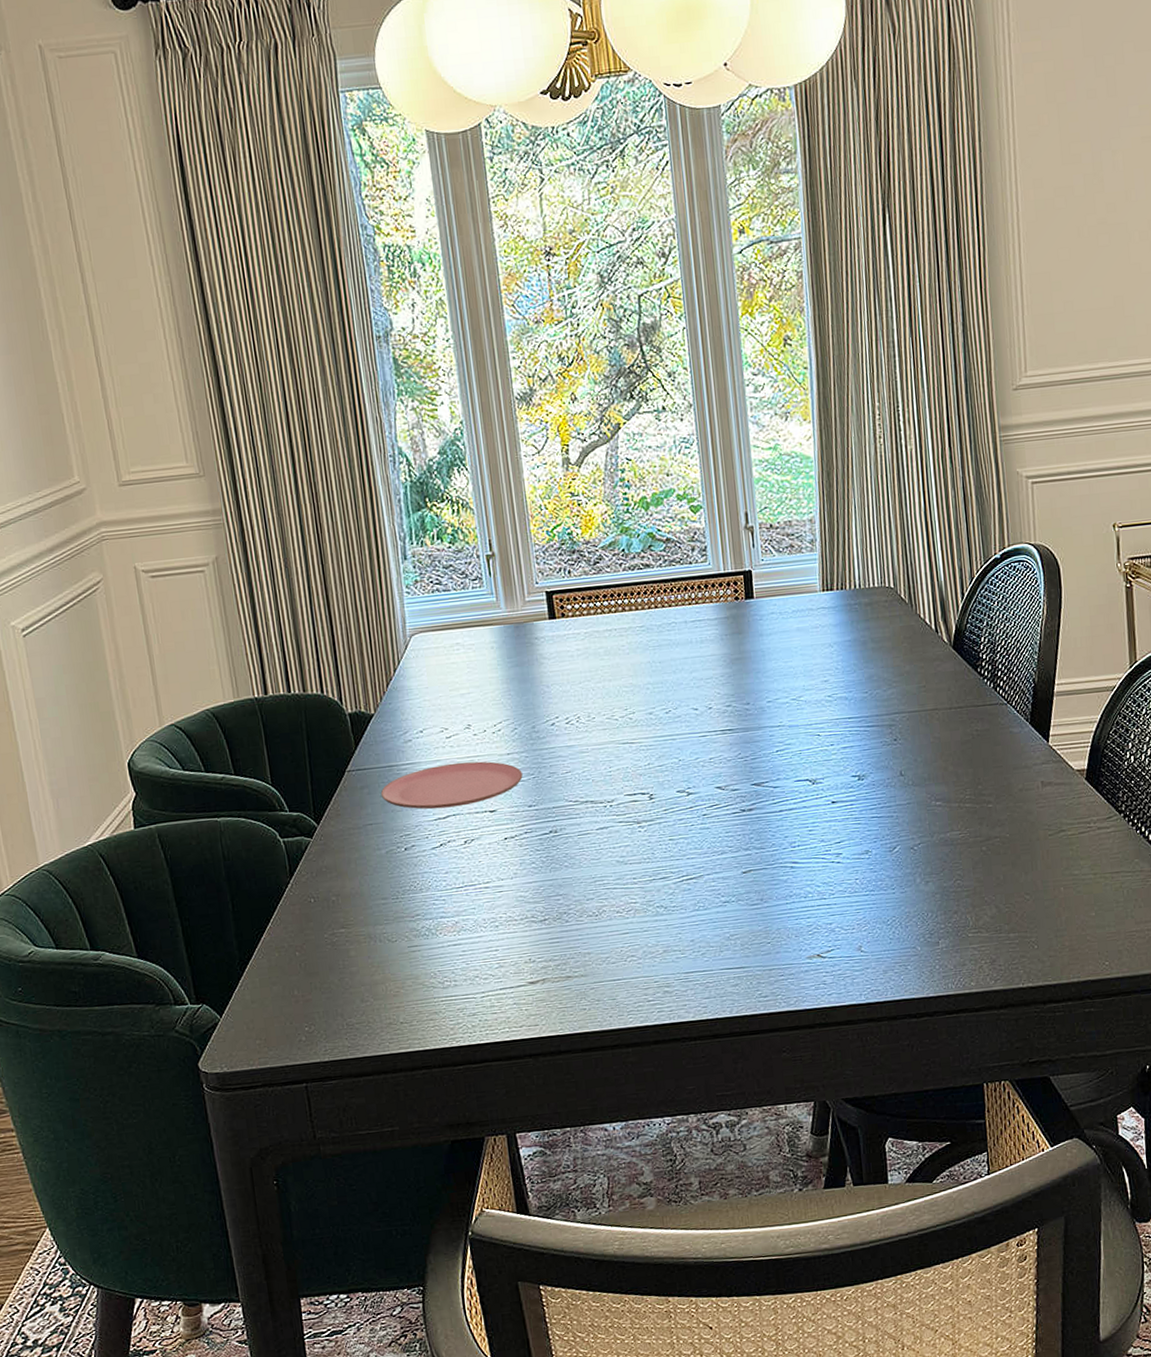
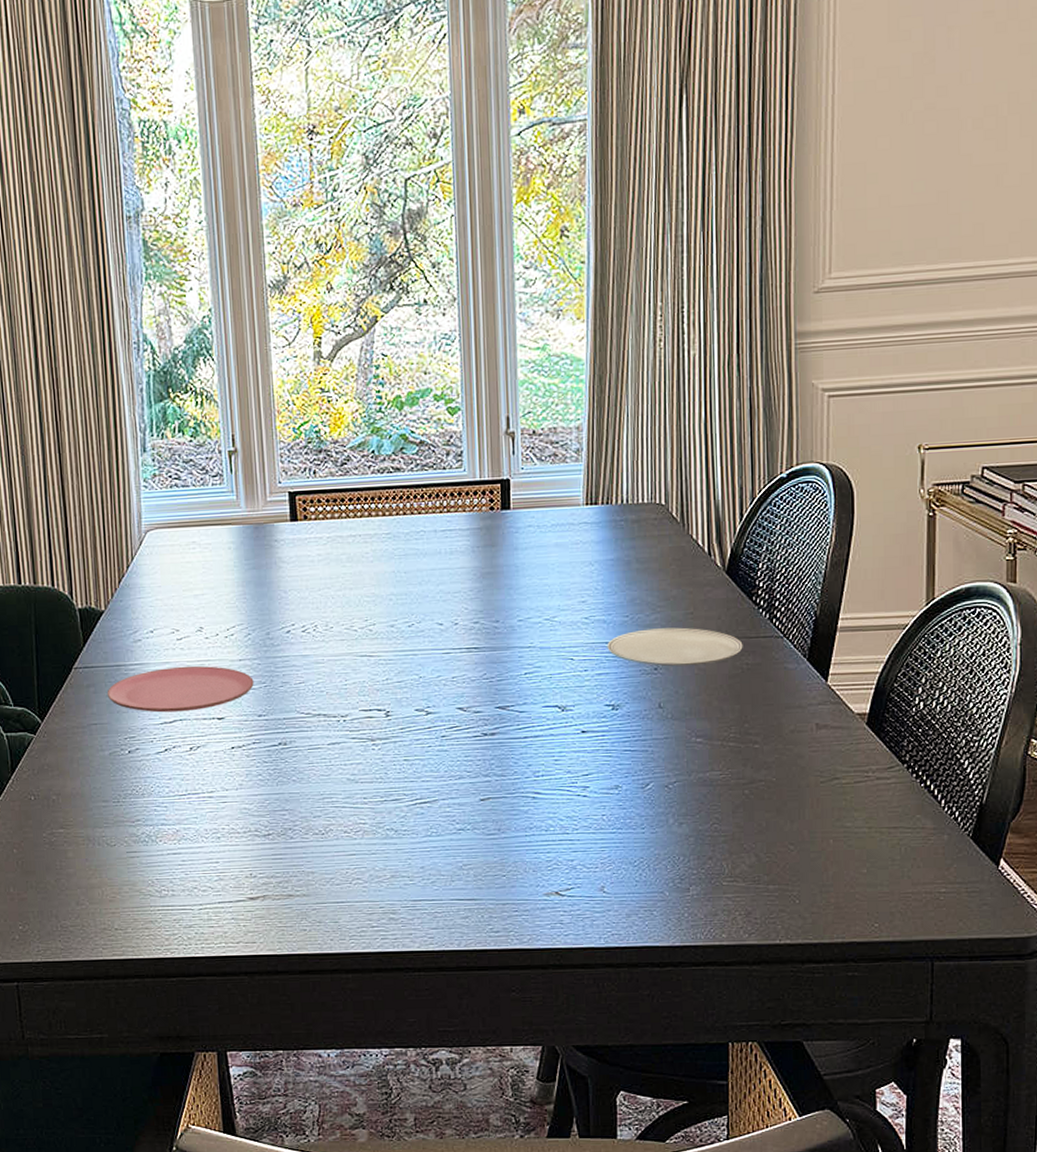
plate: none [850,700,972,737] -> present [607,627,743,667]

